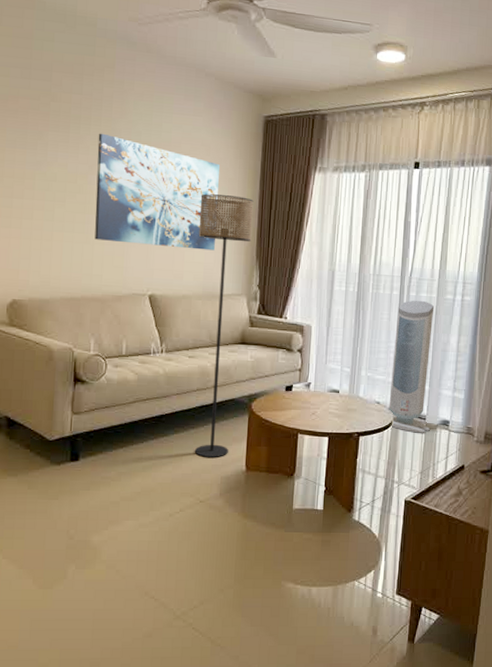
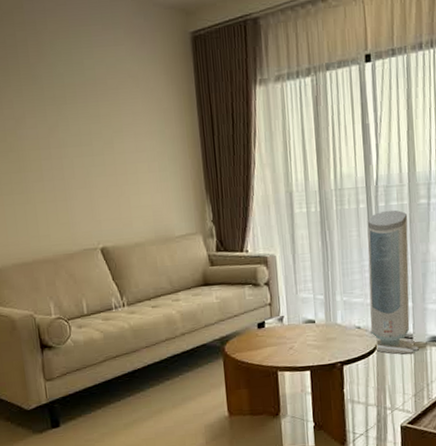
wall art: present [95,133,221,251] -> none [19,82,161,199]
floor lamp: present [195,193,254,457] -> none [136,126,208,408]

